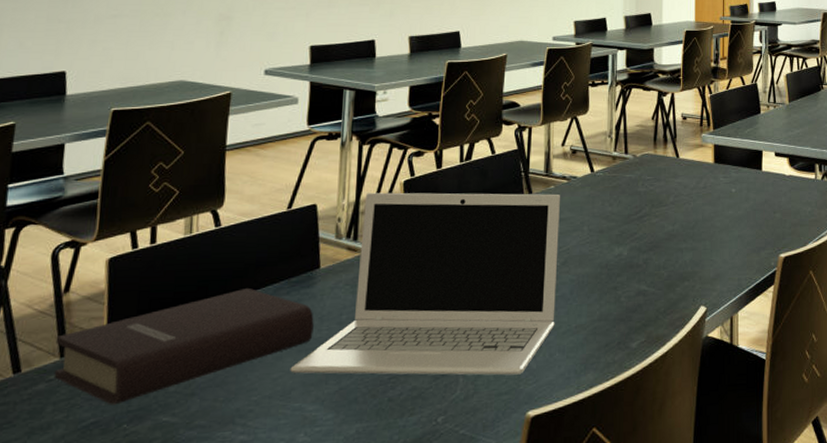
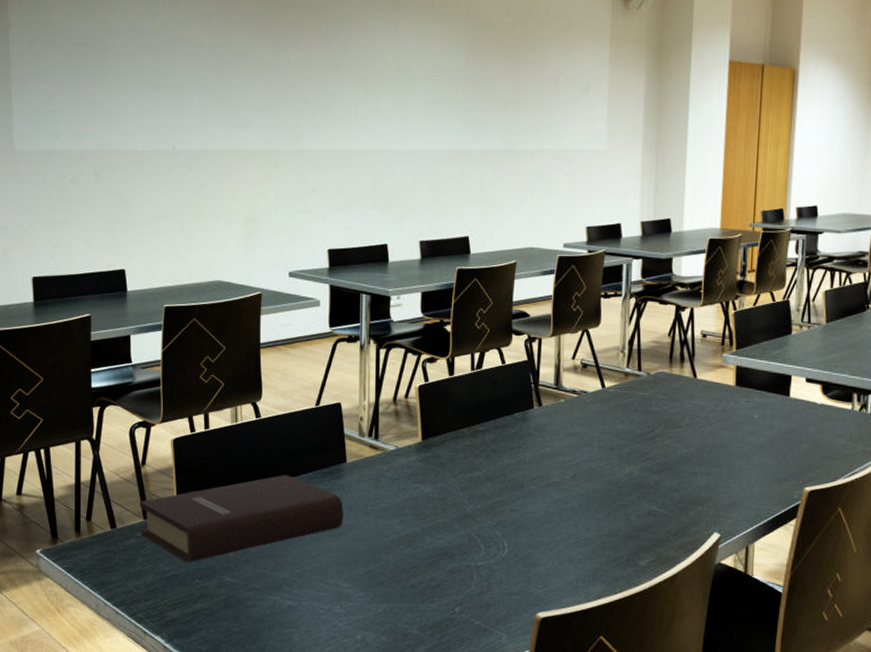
laptop: present [290,192,560,375] -> none [325,395,570,578]

